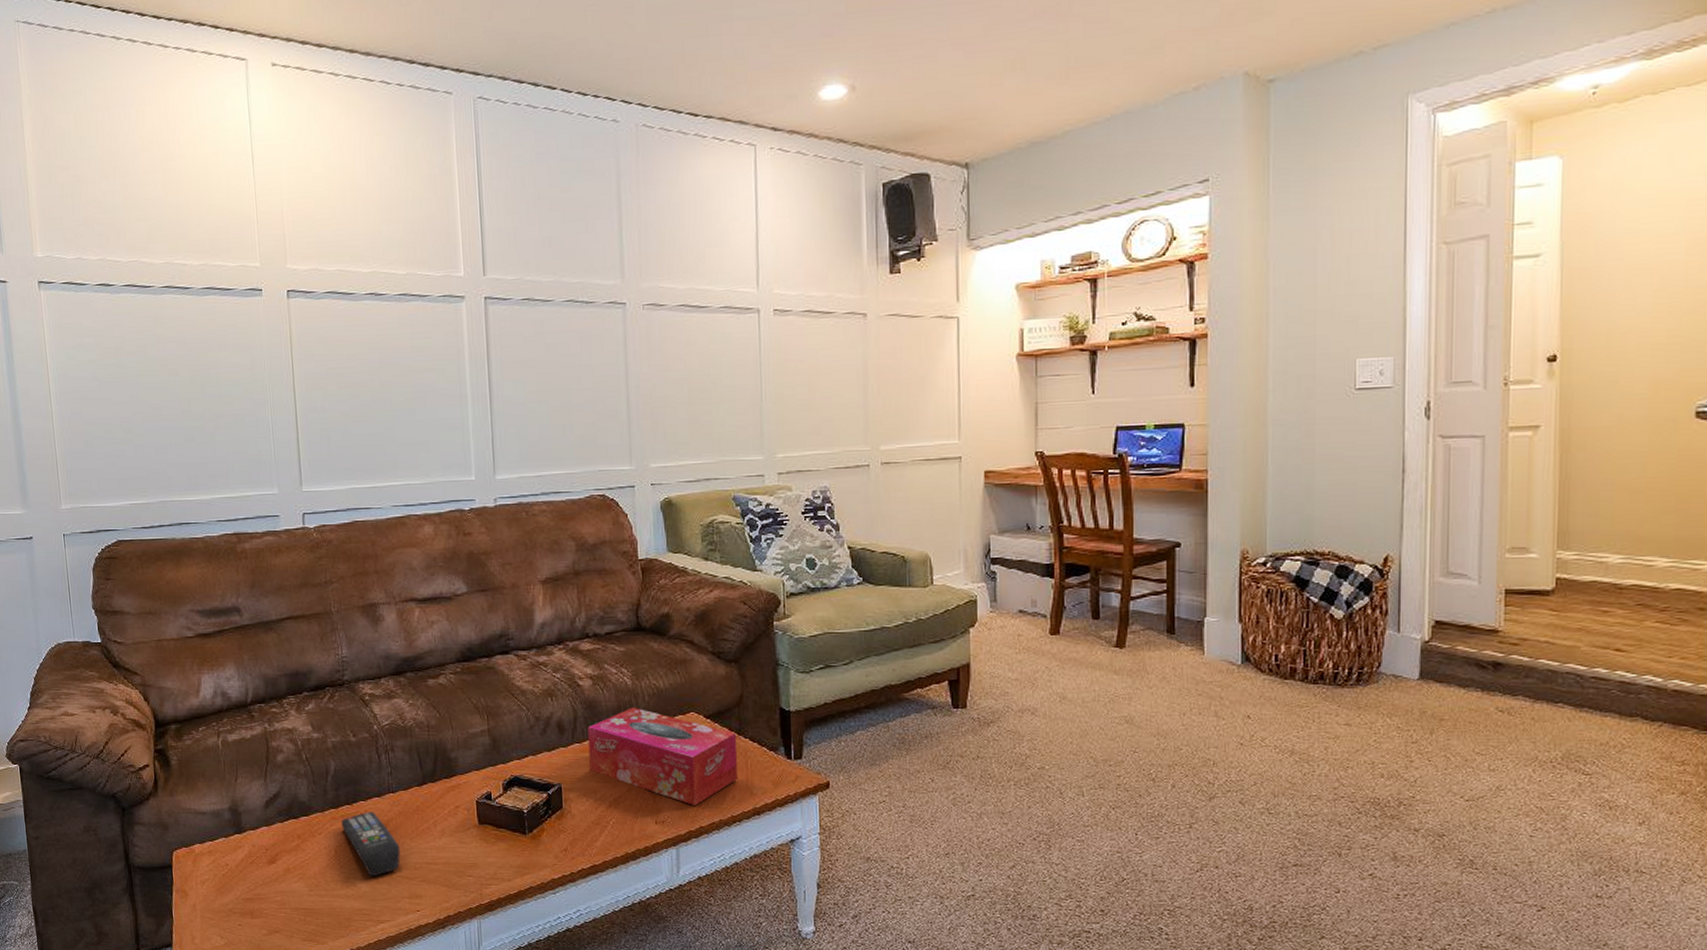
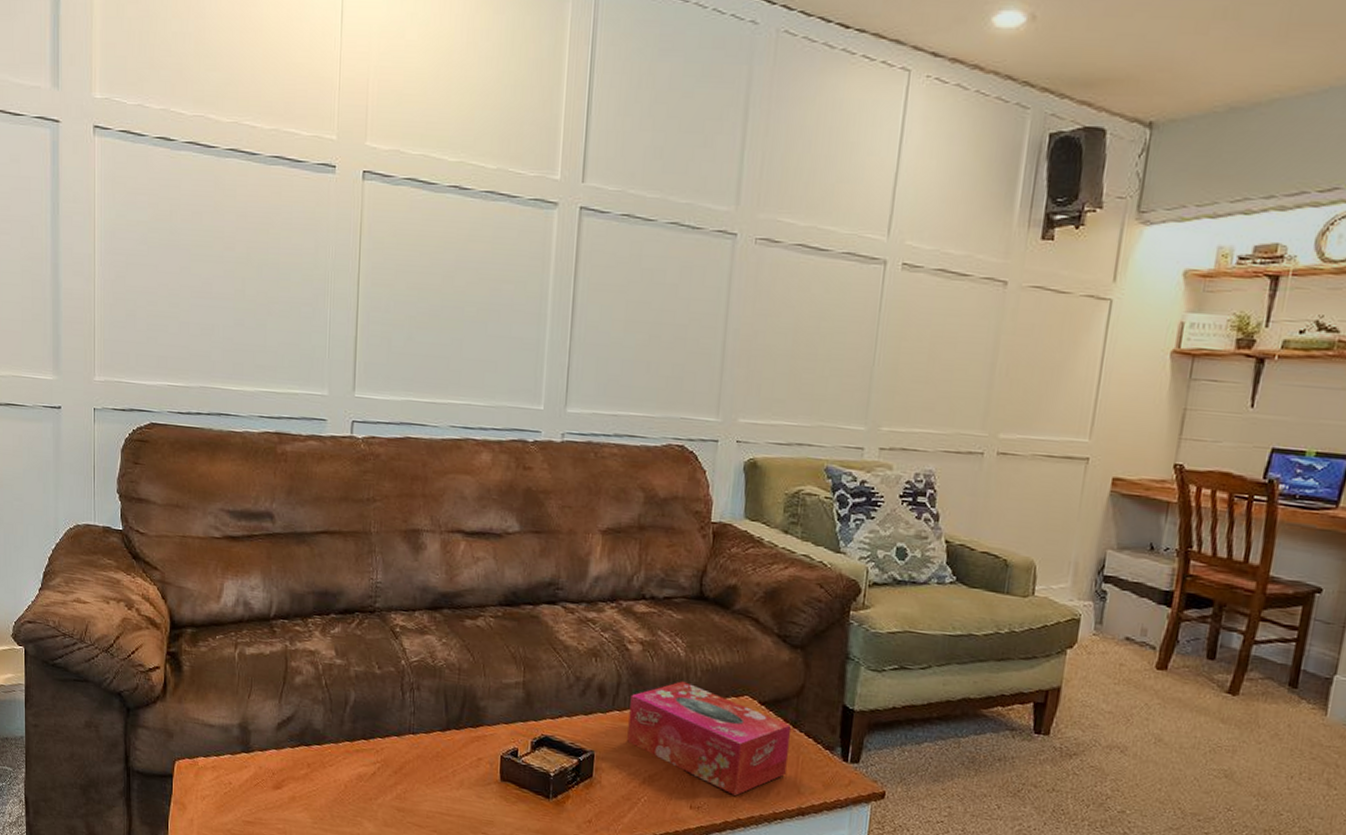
remote control: present [341,812,400,877] -> none [354,750,414,819]

